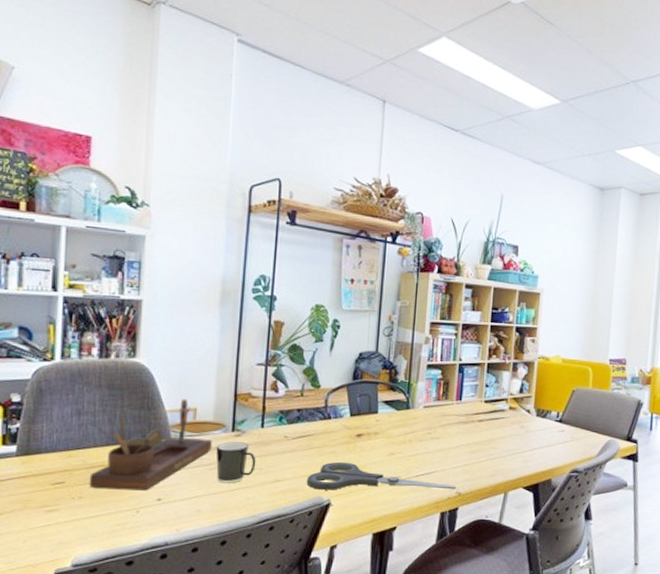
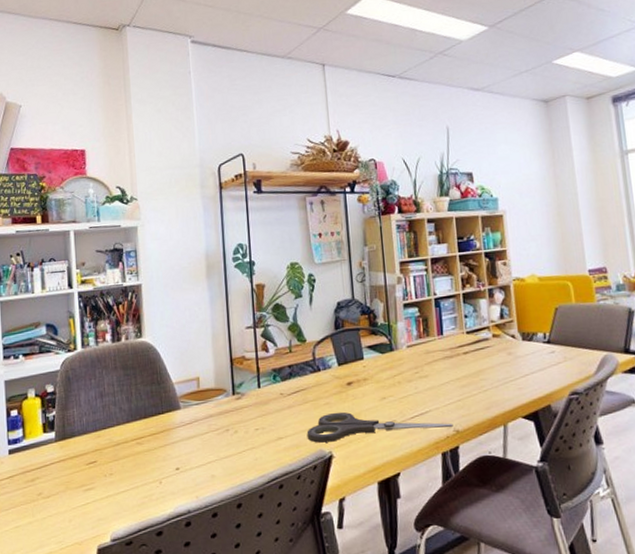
desk organizer: present [89,398,212,491] -> none [116,369,217,464]
mug: present [216,441,256,483] -> none [221,404,259,447]

